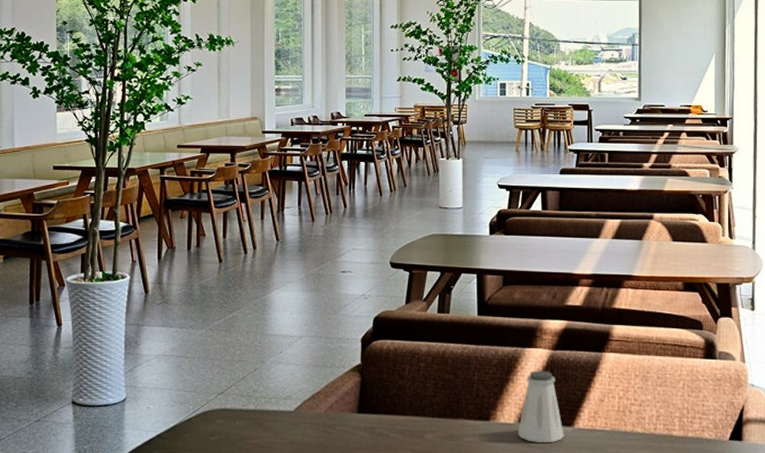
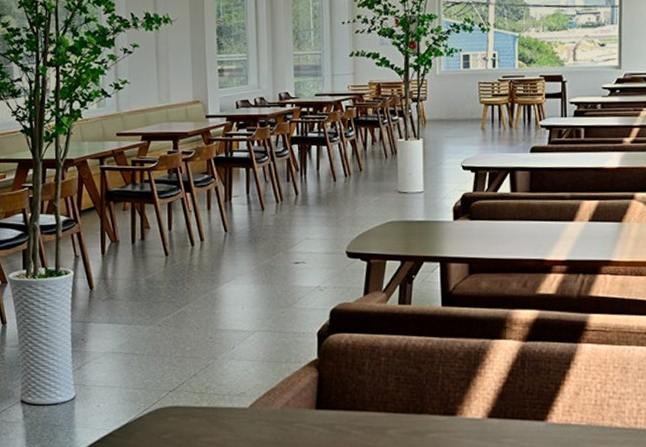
saltshaker: present [517,370,564,444] -> none [486,363,537,439]

